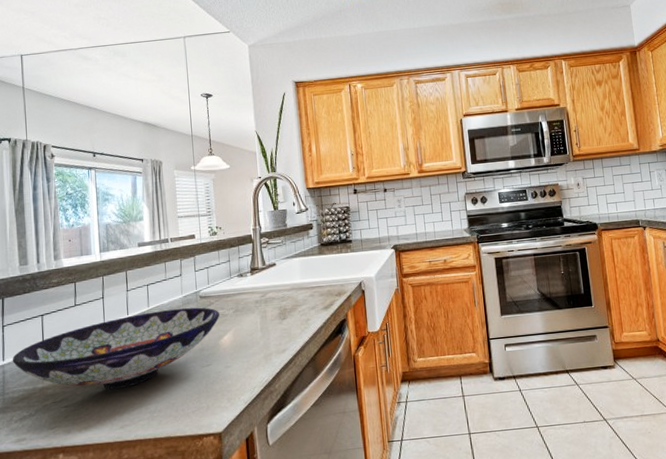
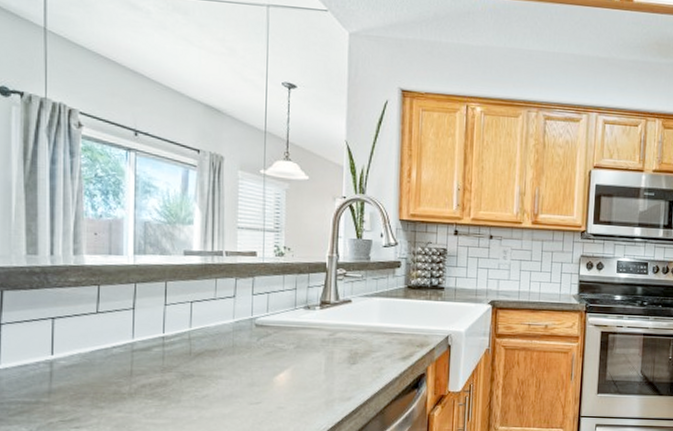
bowl: present [12,307,220,390] -> none [10,333,277,416]

